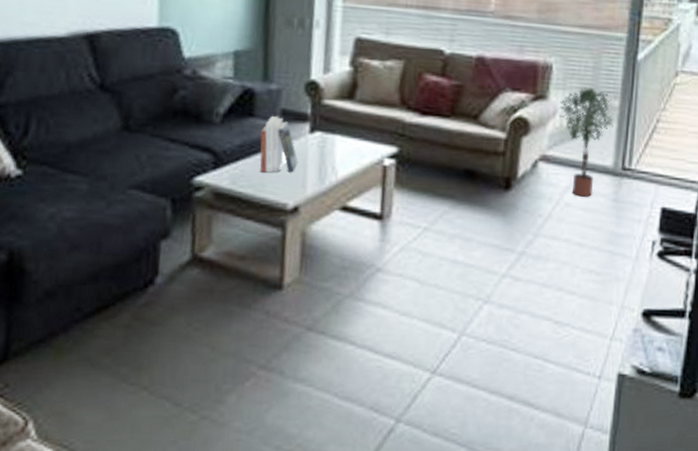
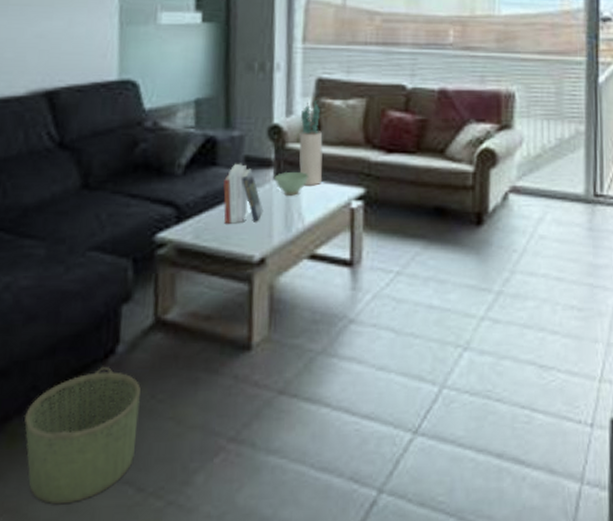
basket: none [70,296,178,412] -> present [24,367,141,505]
bowl: none [310,127,343,150] -> present [274,171,308,196]
vase: none [334,57,359,142] -> present [299,98,323,186]
potted tree: present [559,87,614,198] -> none [525,113,581,229]

